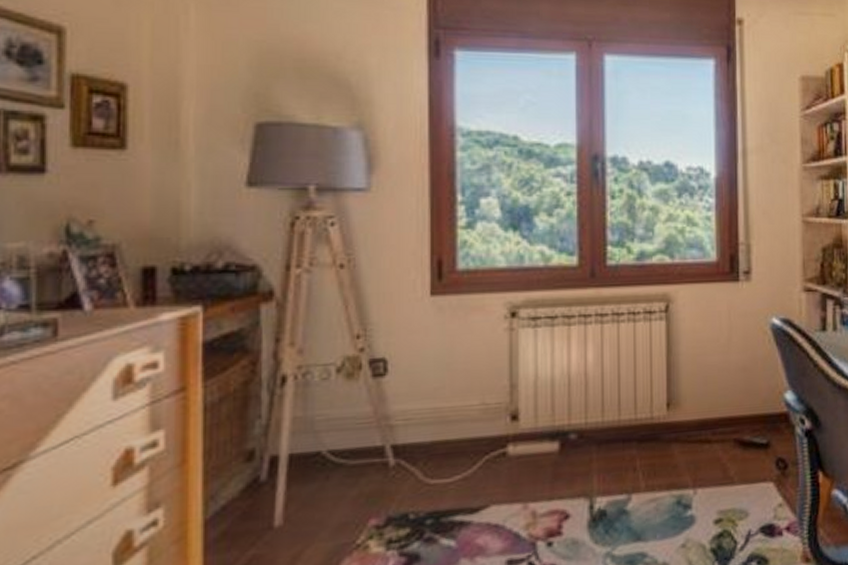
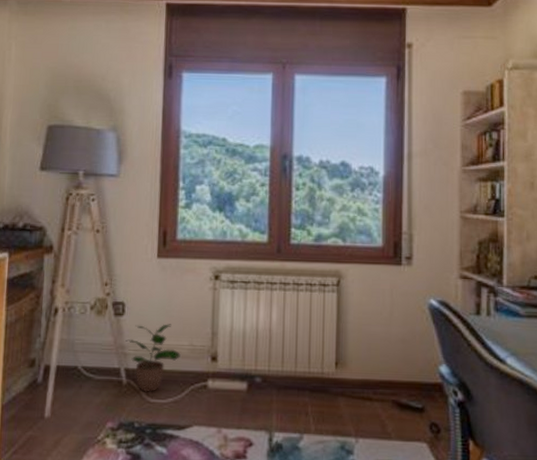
potted plant: none [390,380,469,473] -> present [125,324,181,393]

